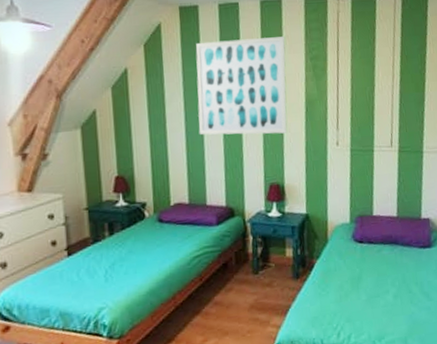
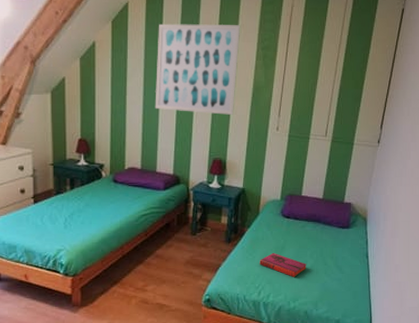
hardback book: none [334,284,389,311] -> present [259,252,306,277]

